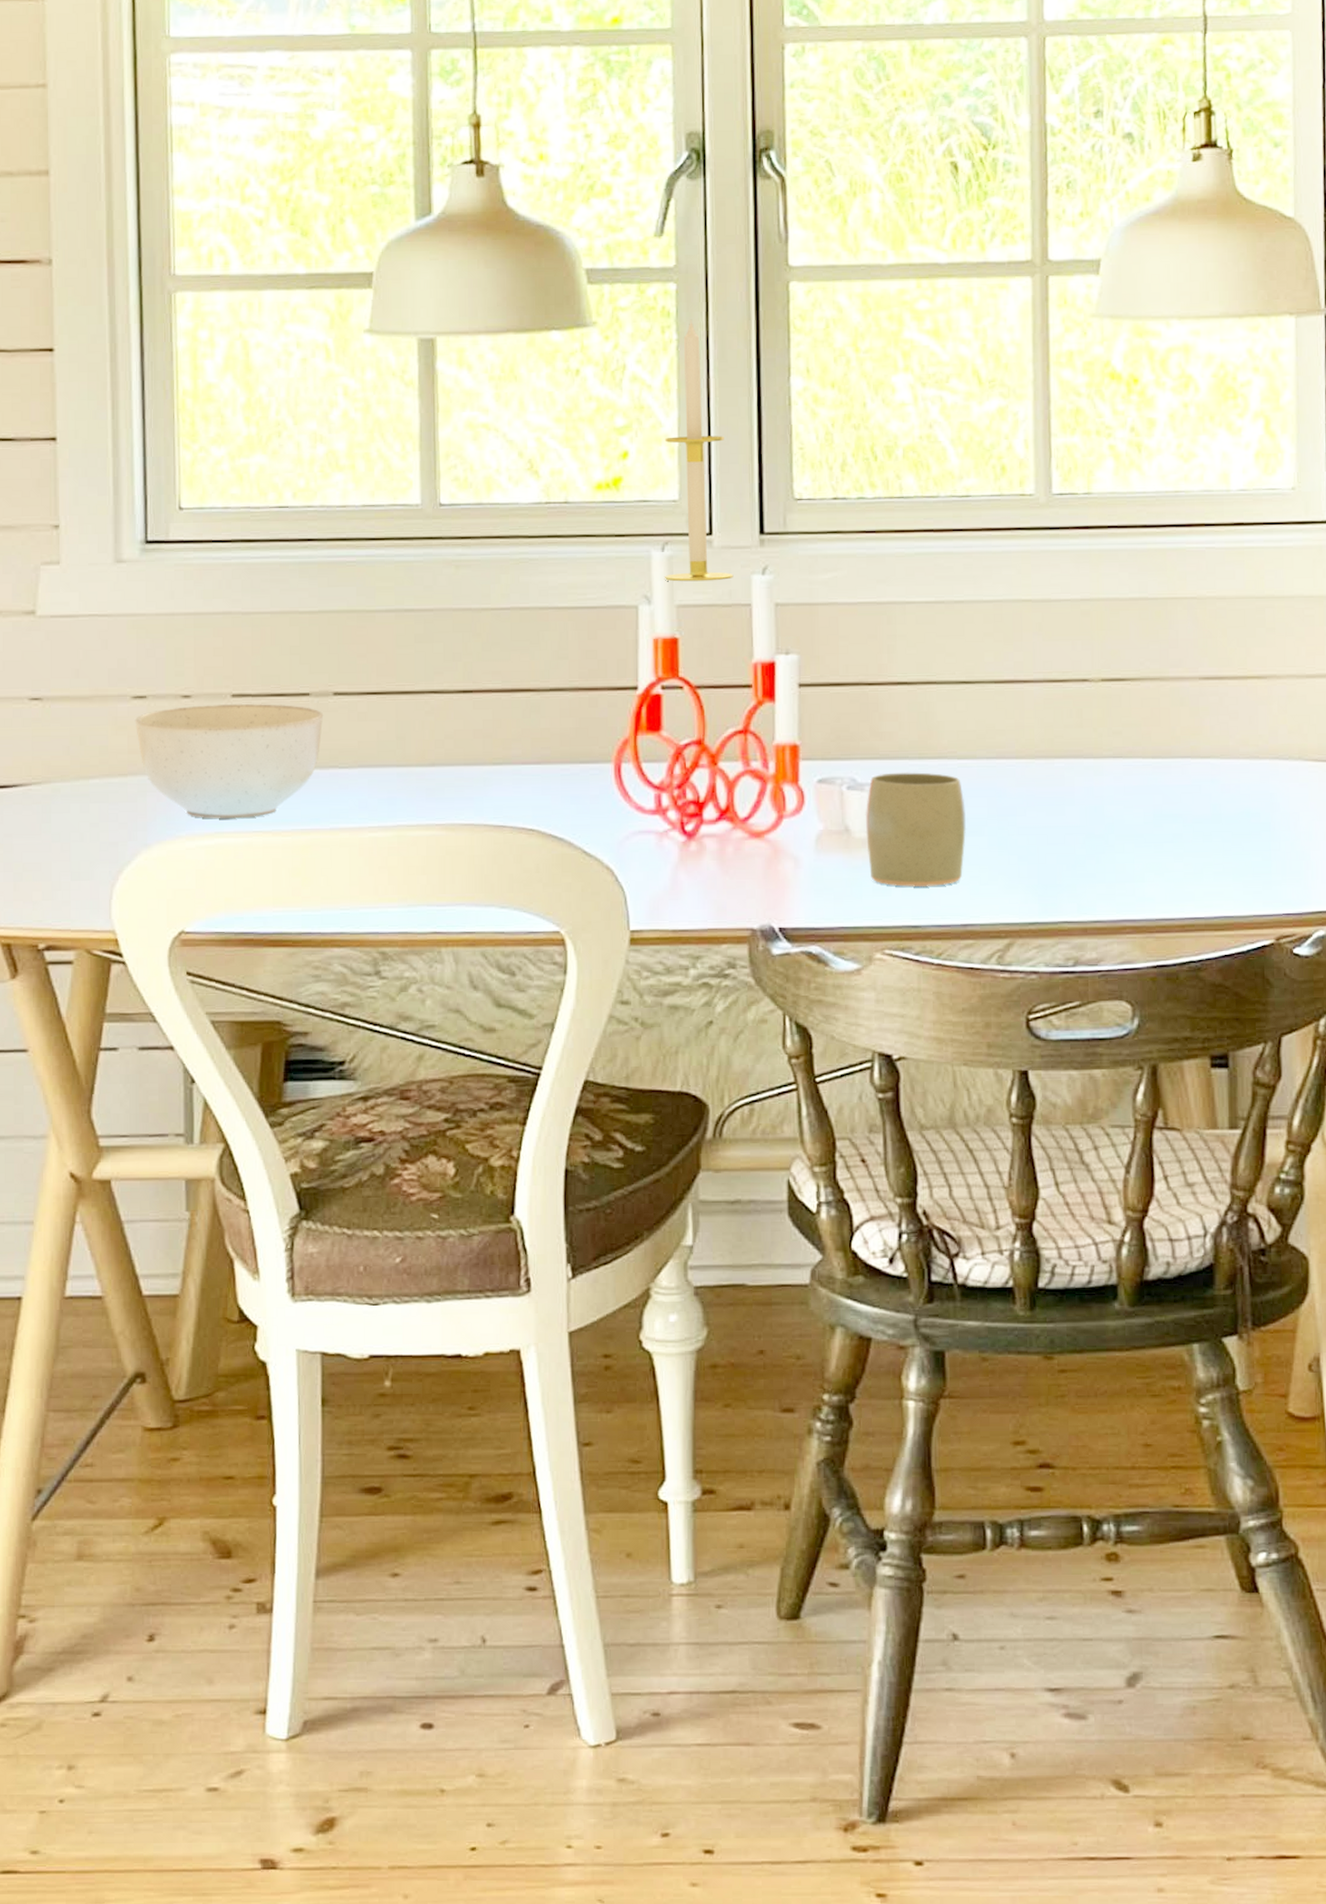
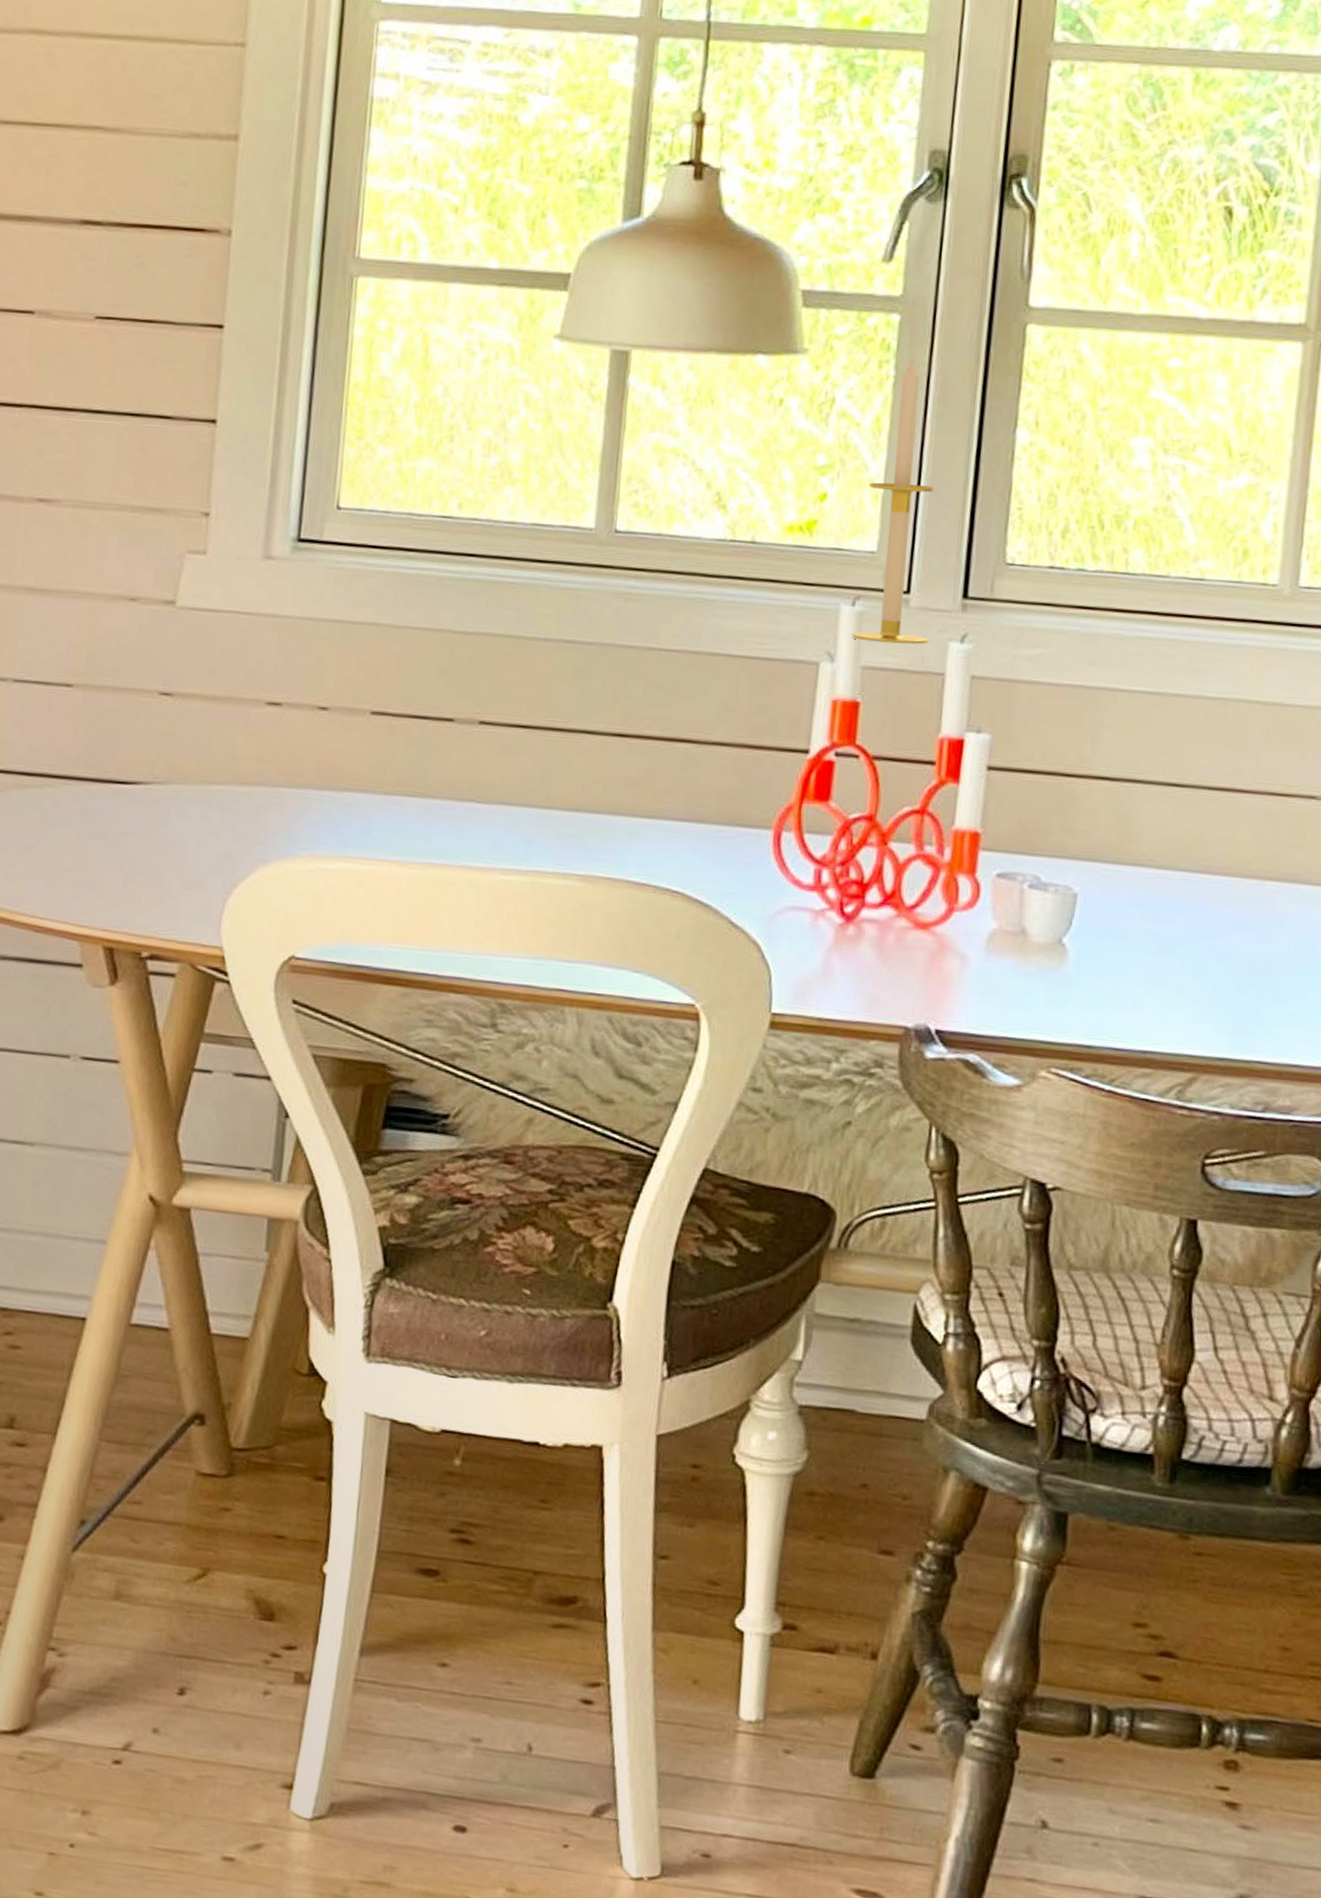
bowl: present [134,704,324,818] -> none [266,719,467,845]
mug: present [865,772,967,888] -> none [1043,875,1160,1006]

